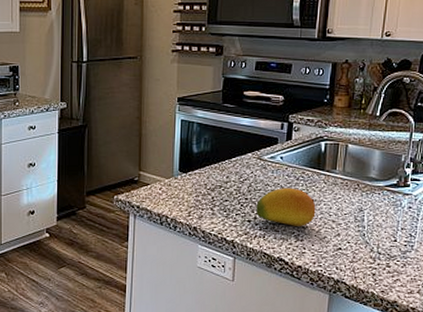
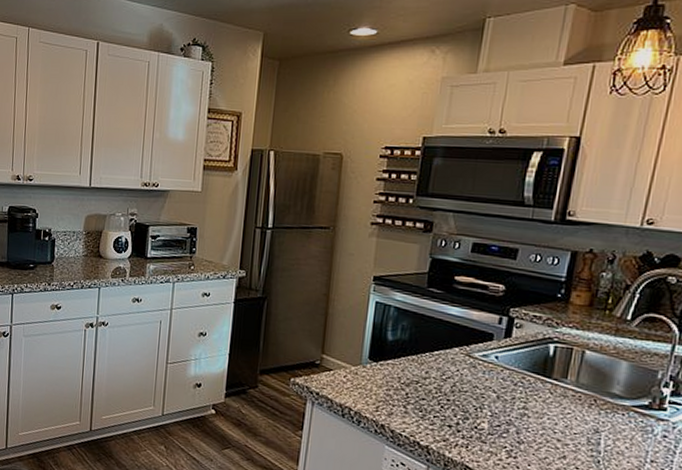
fruit: present [256,187,316,226] -> none [459,392,537,441]

